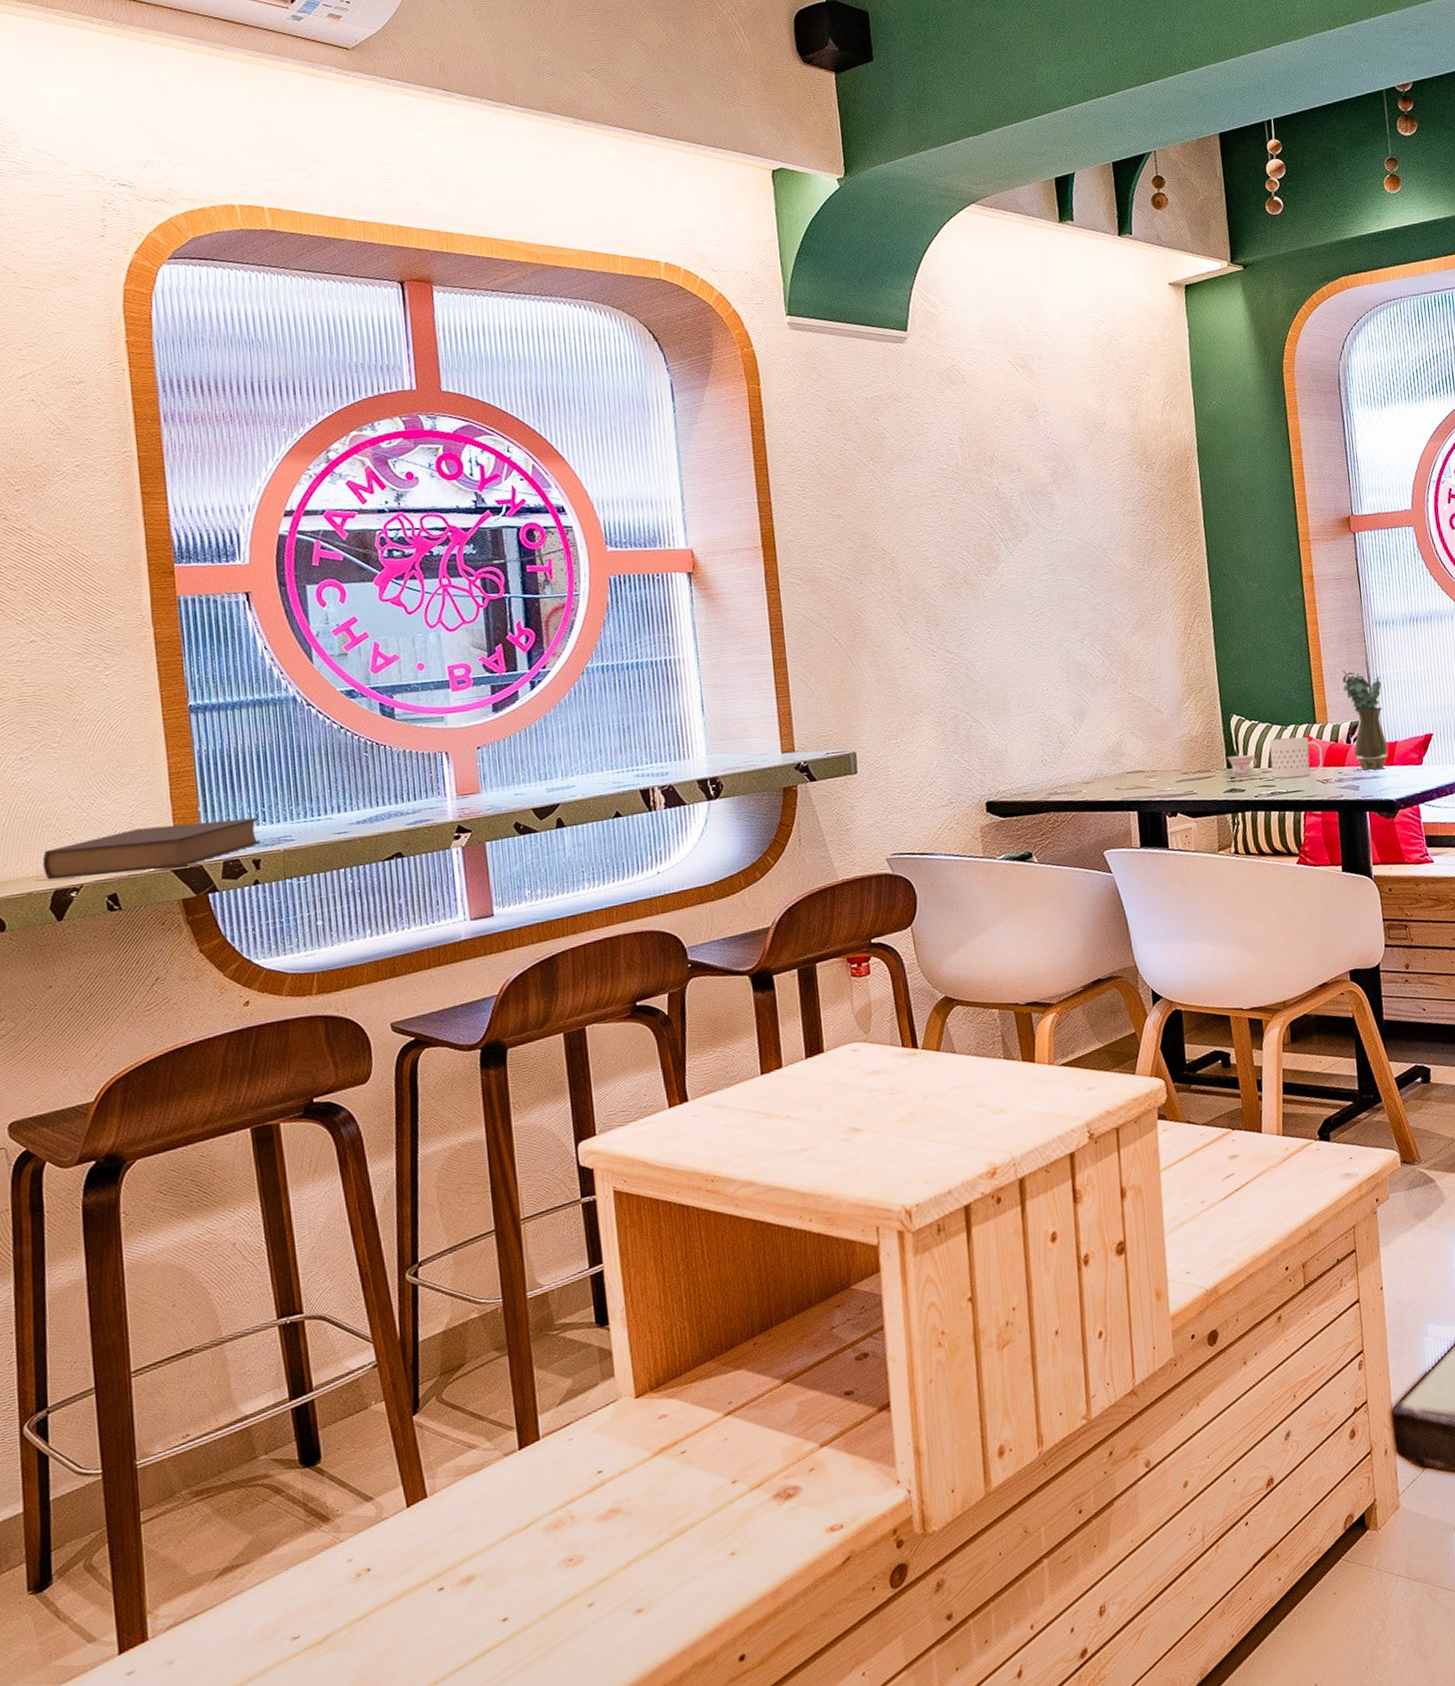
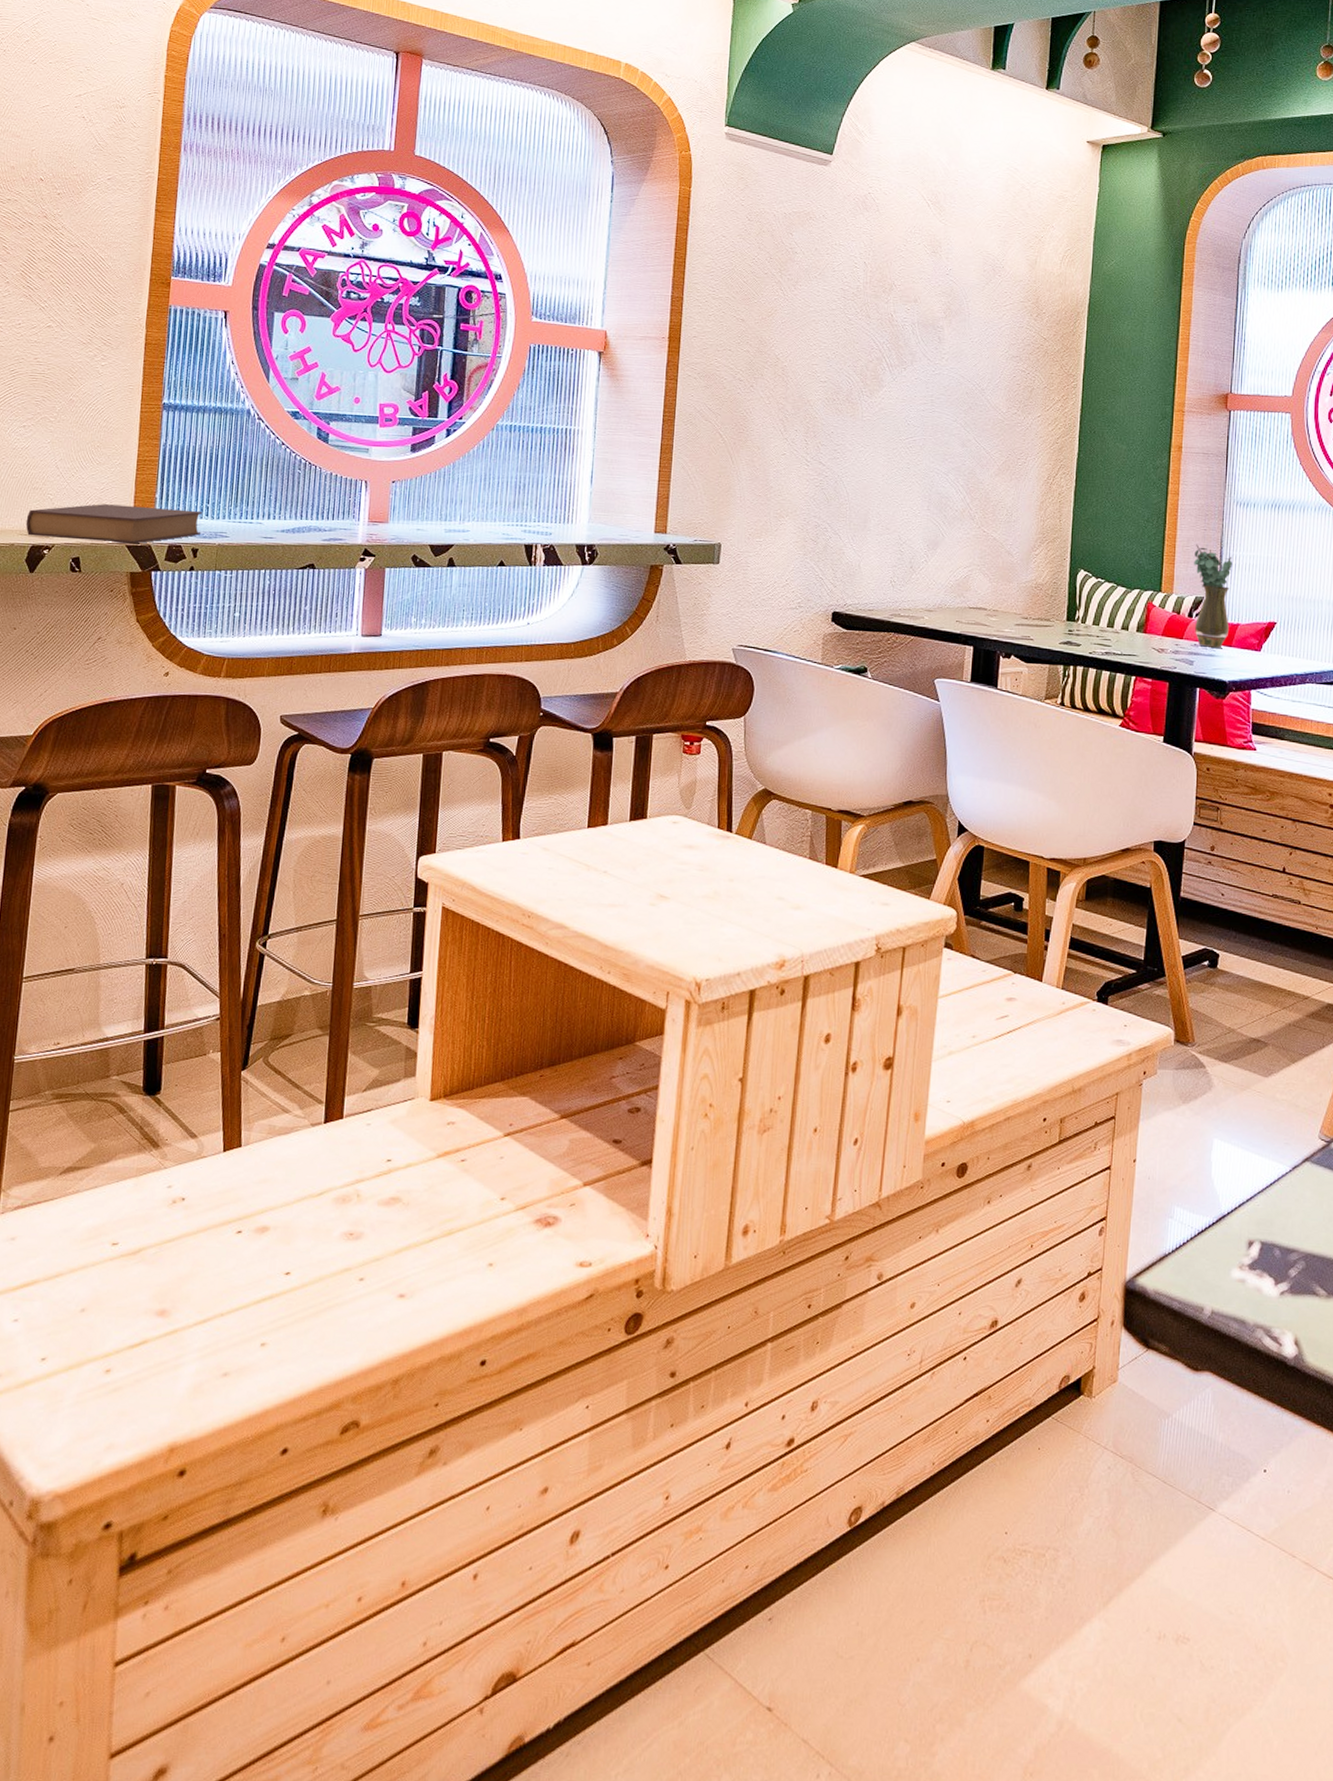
teacup: present [1222,754,1261,779] -> none [1061,609,1099,633]
mug: present [1269,736,1323,780] -> none [1109,600,1164,644]

